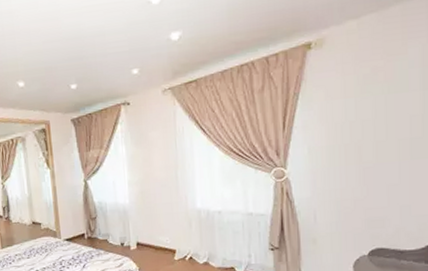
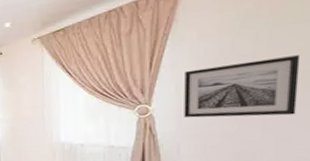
wall art: none [316,122,414,183] -> present [184,55,301,118]

